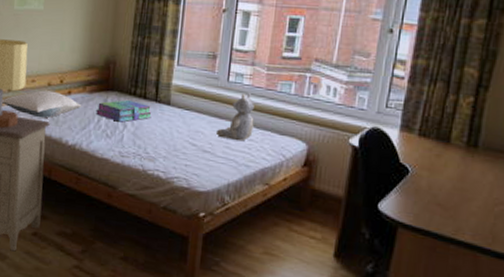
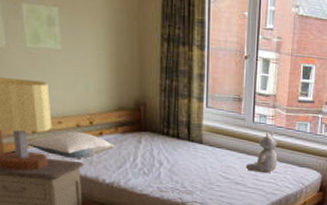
stack of books: present [96,99,152,122] -> none [131,139,186,161]

